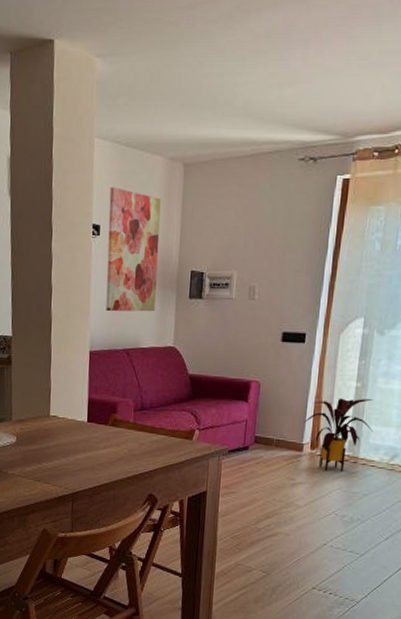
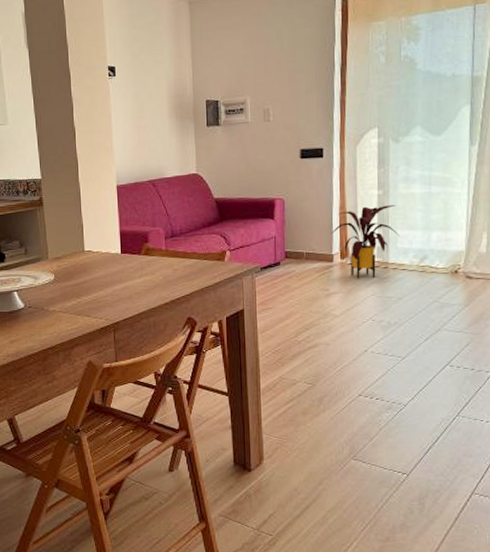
wall art: present [106,187,161,312] -> none [121,30,175,147]

